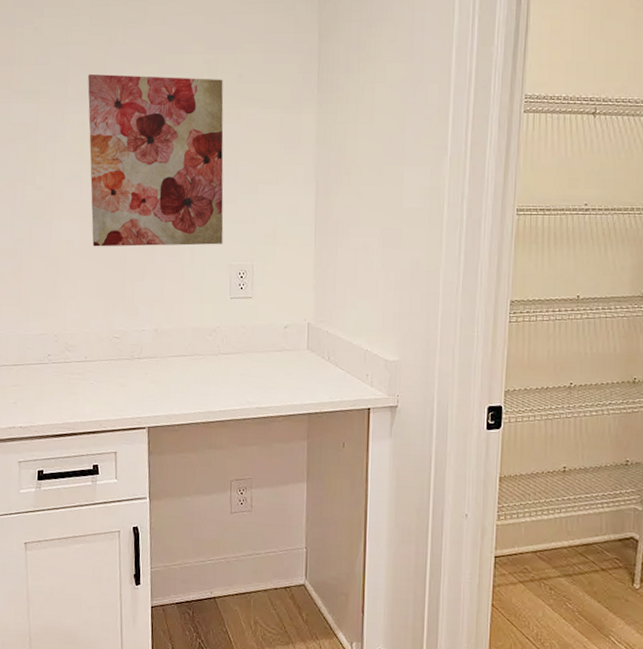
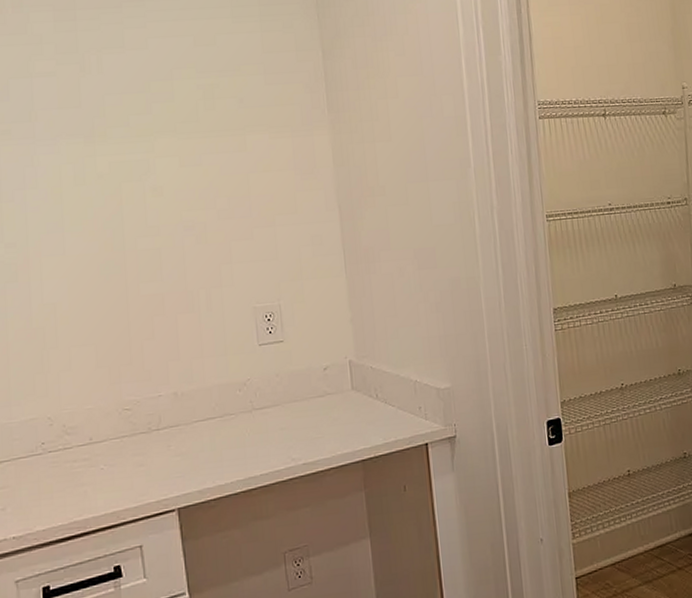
wall art: present [88,73,224,247] -> none [59,105,243,307]

